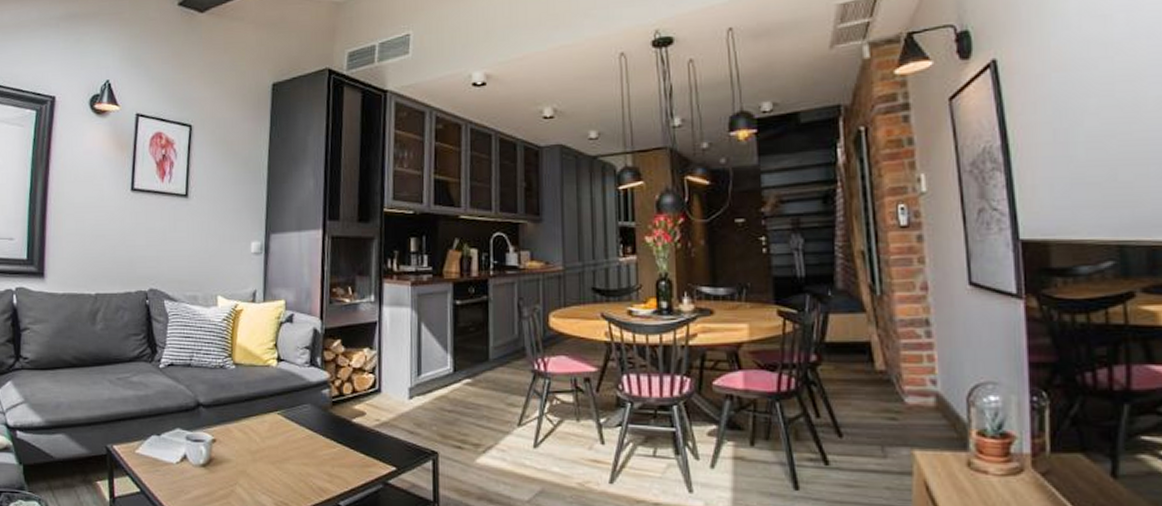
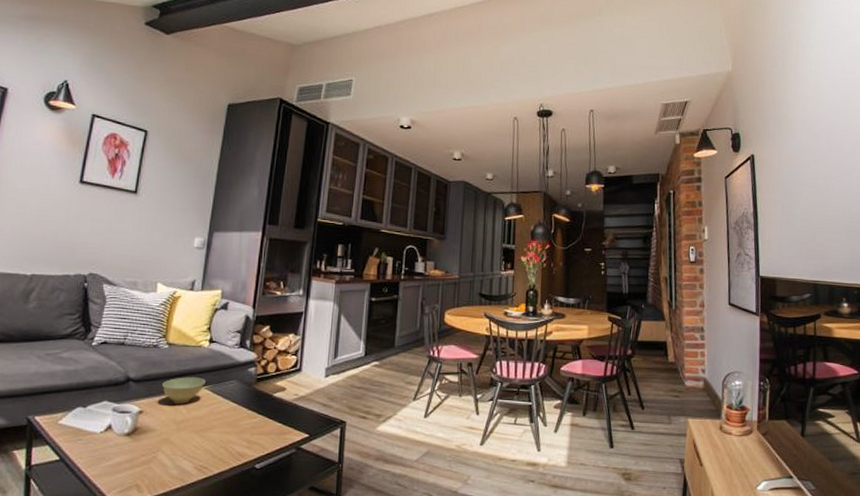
bowl: none [233,401,277,432] -> present [162,377,206,405]

